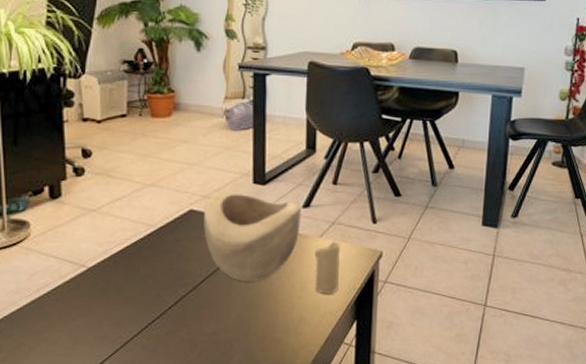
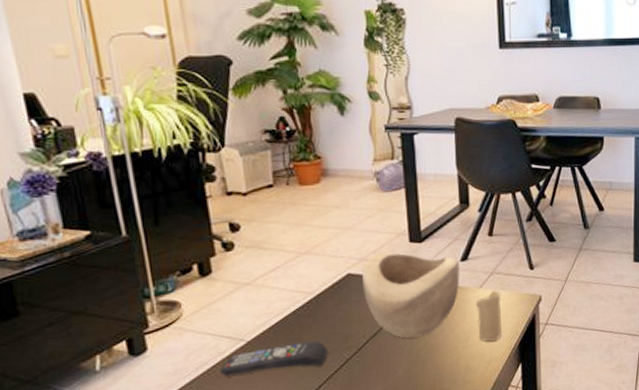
remote control: none [59,273,165,300] -> present [219,340,329,376]

